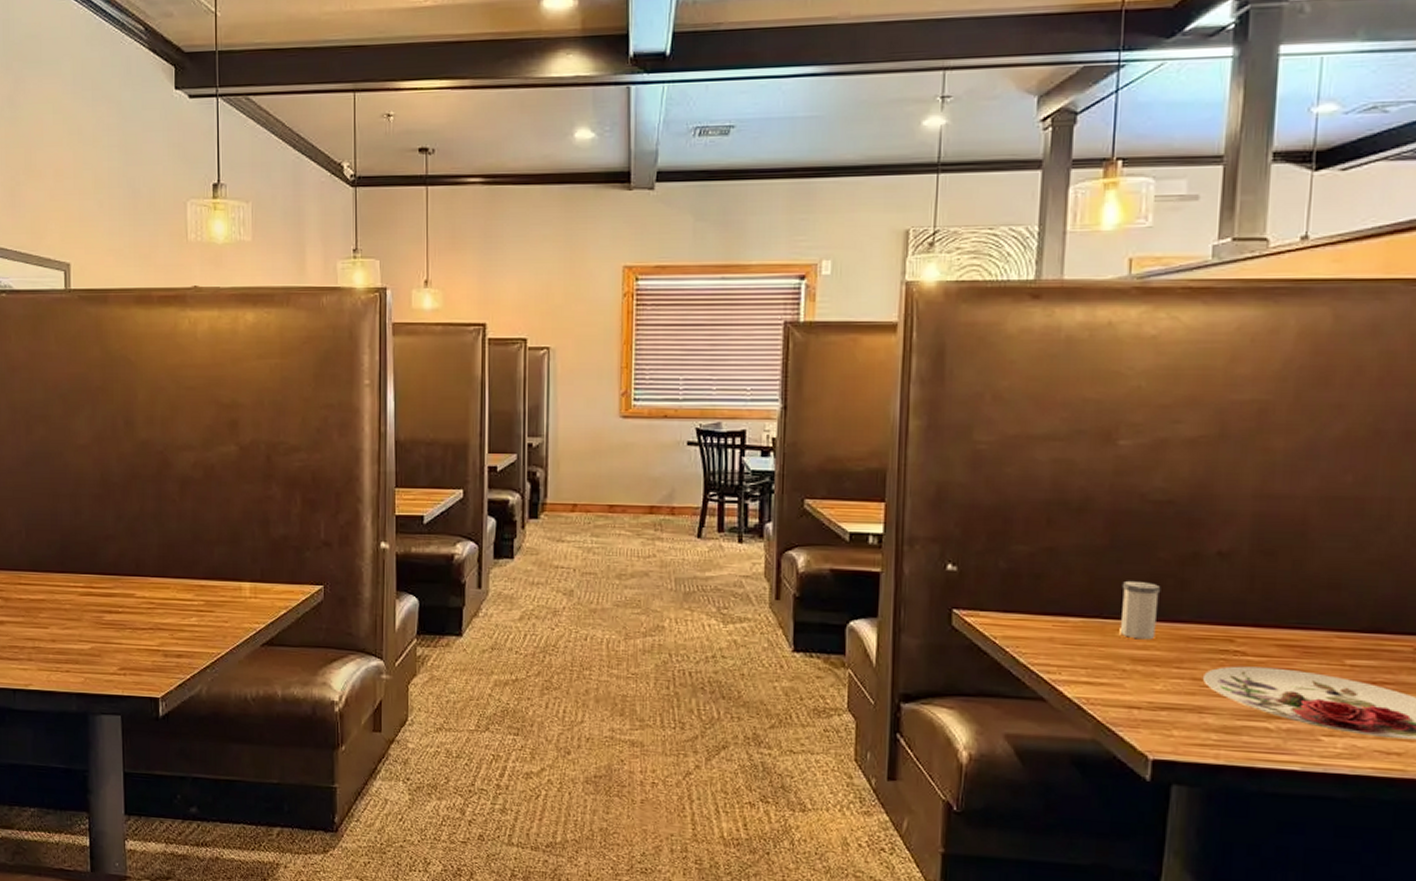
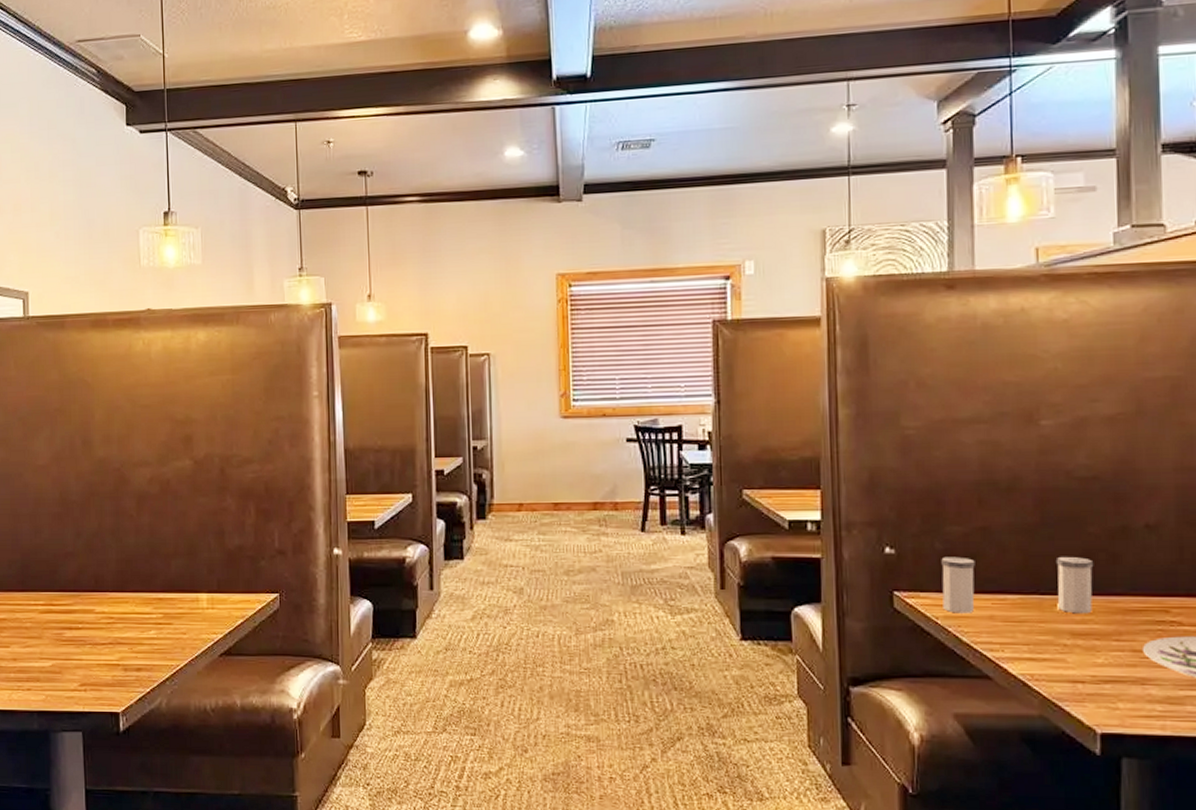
salt shaker: none [1002,576,1039,635] -> present [941,556,975,614]

